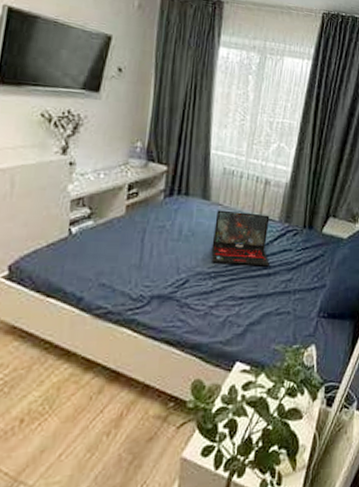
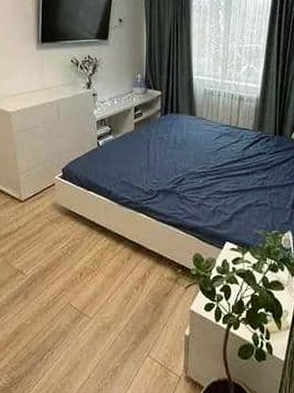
laptop: present [211,210,270,267] -> none [200,123,247,167]

